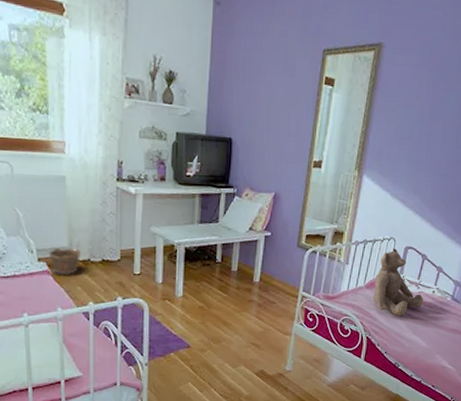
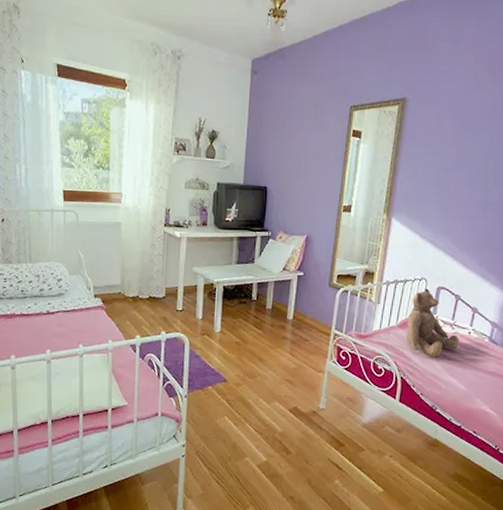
clay pot: present [48,248,80,274] -> none [103,285,131,310]

